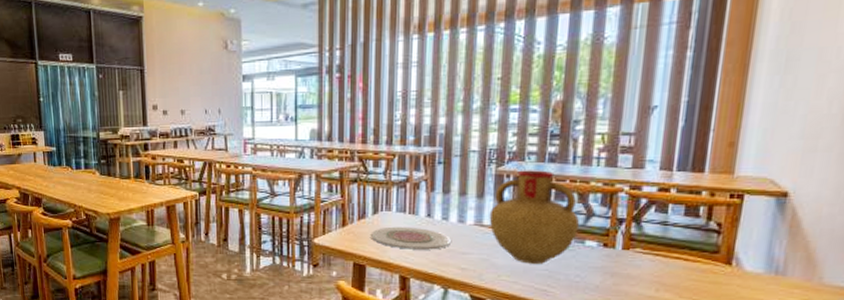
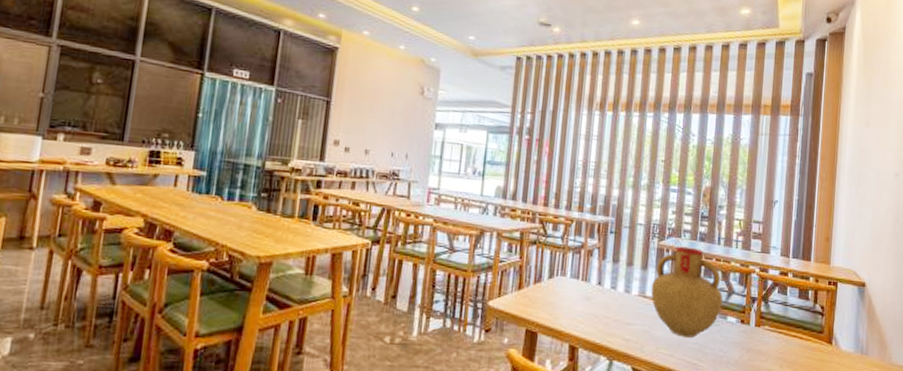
plate: present [371,226,451,250] -> none [545,292,618,319]

